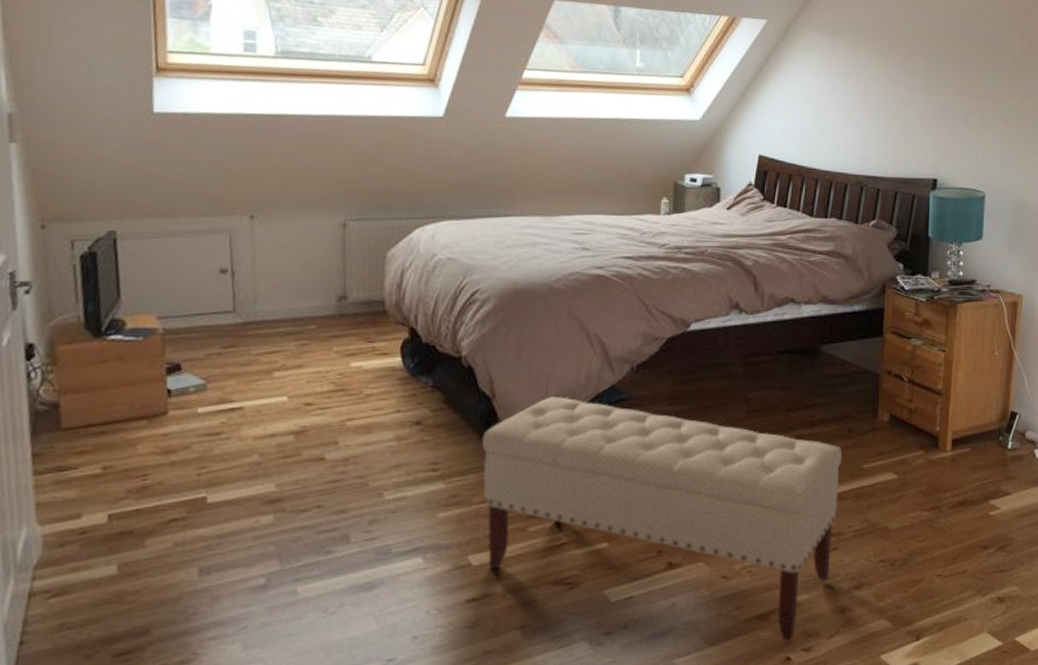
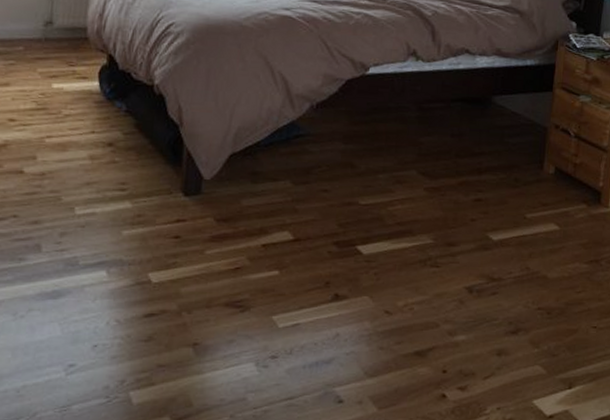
bench: present [482,396,843,642] -> none [166,128,507,380]

